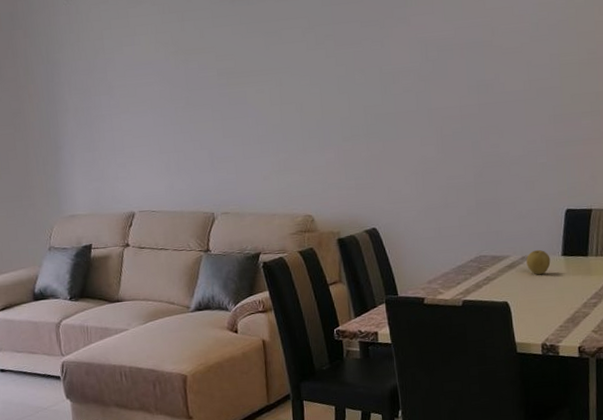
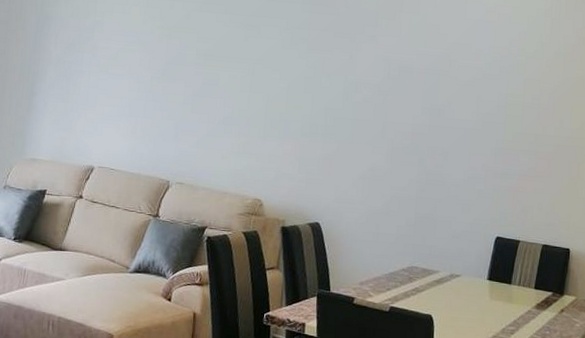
fruit: present [526,249,551,275] -> none [454,270,477,295]

